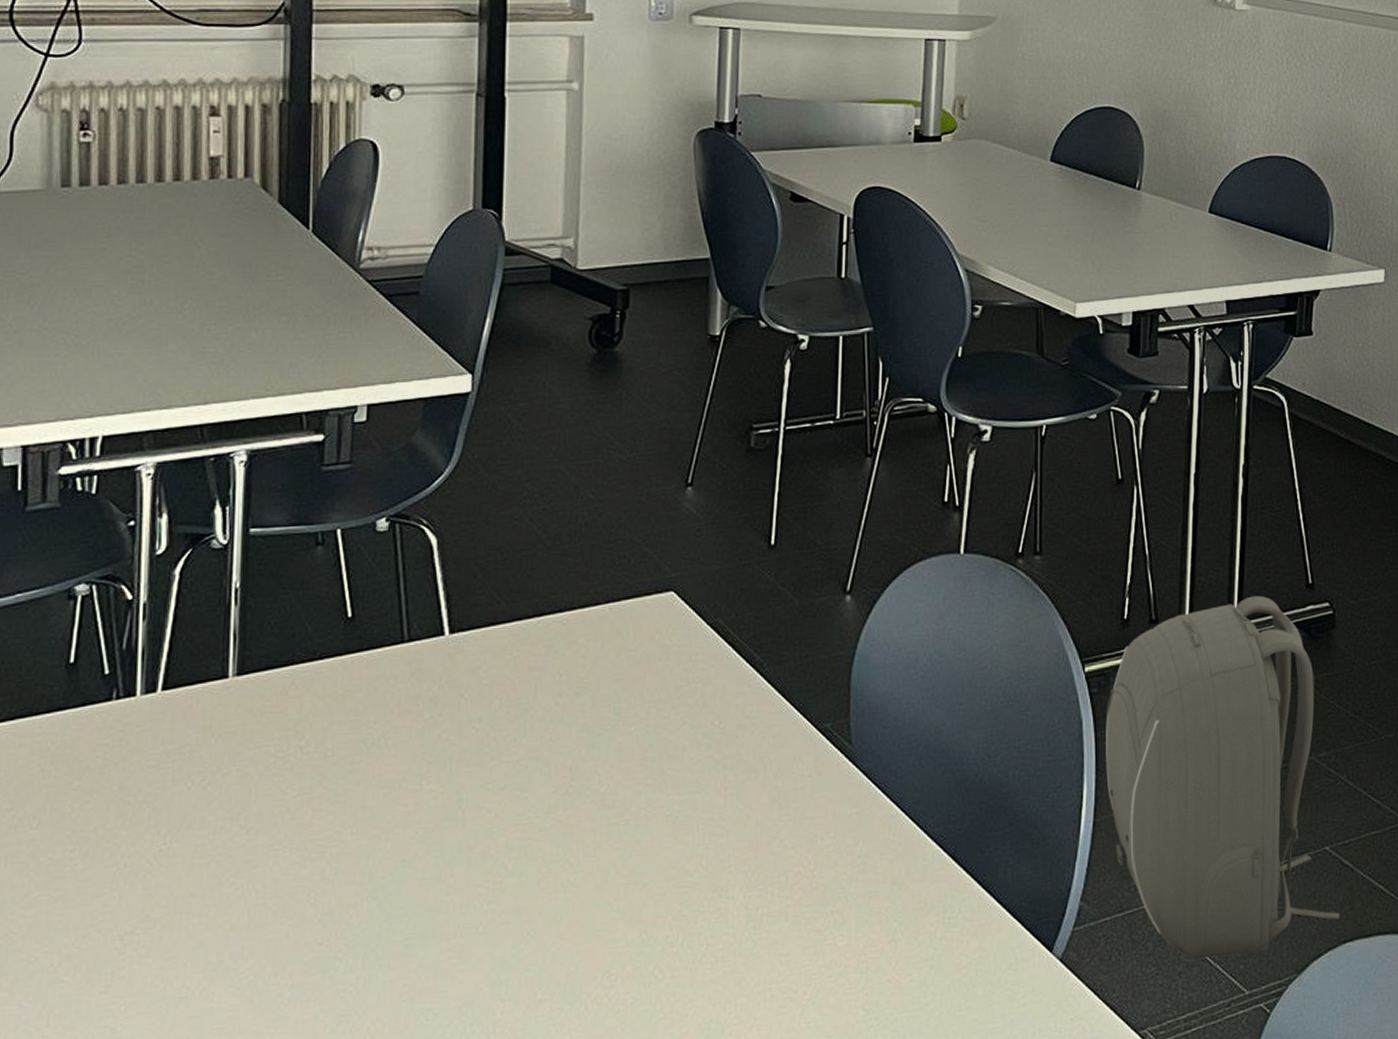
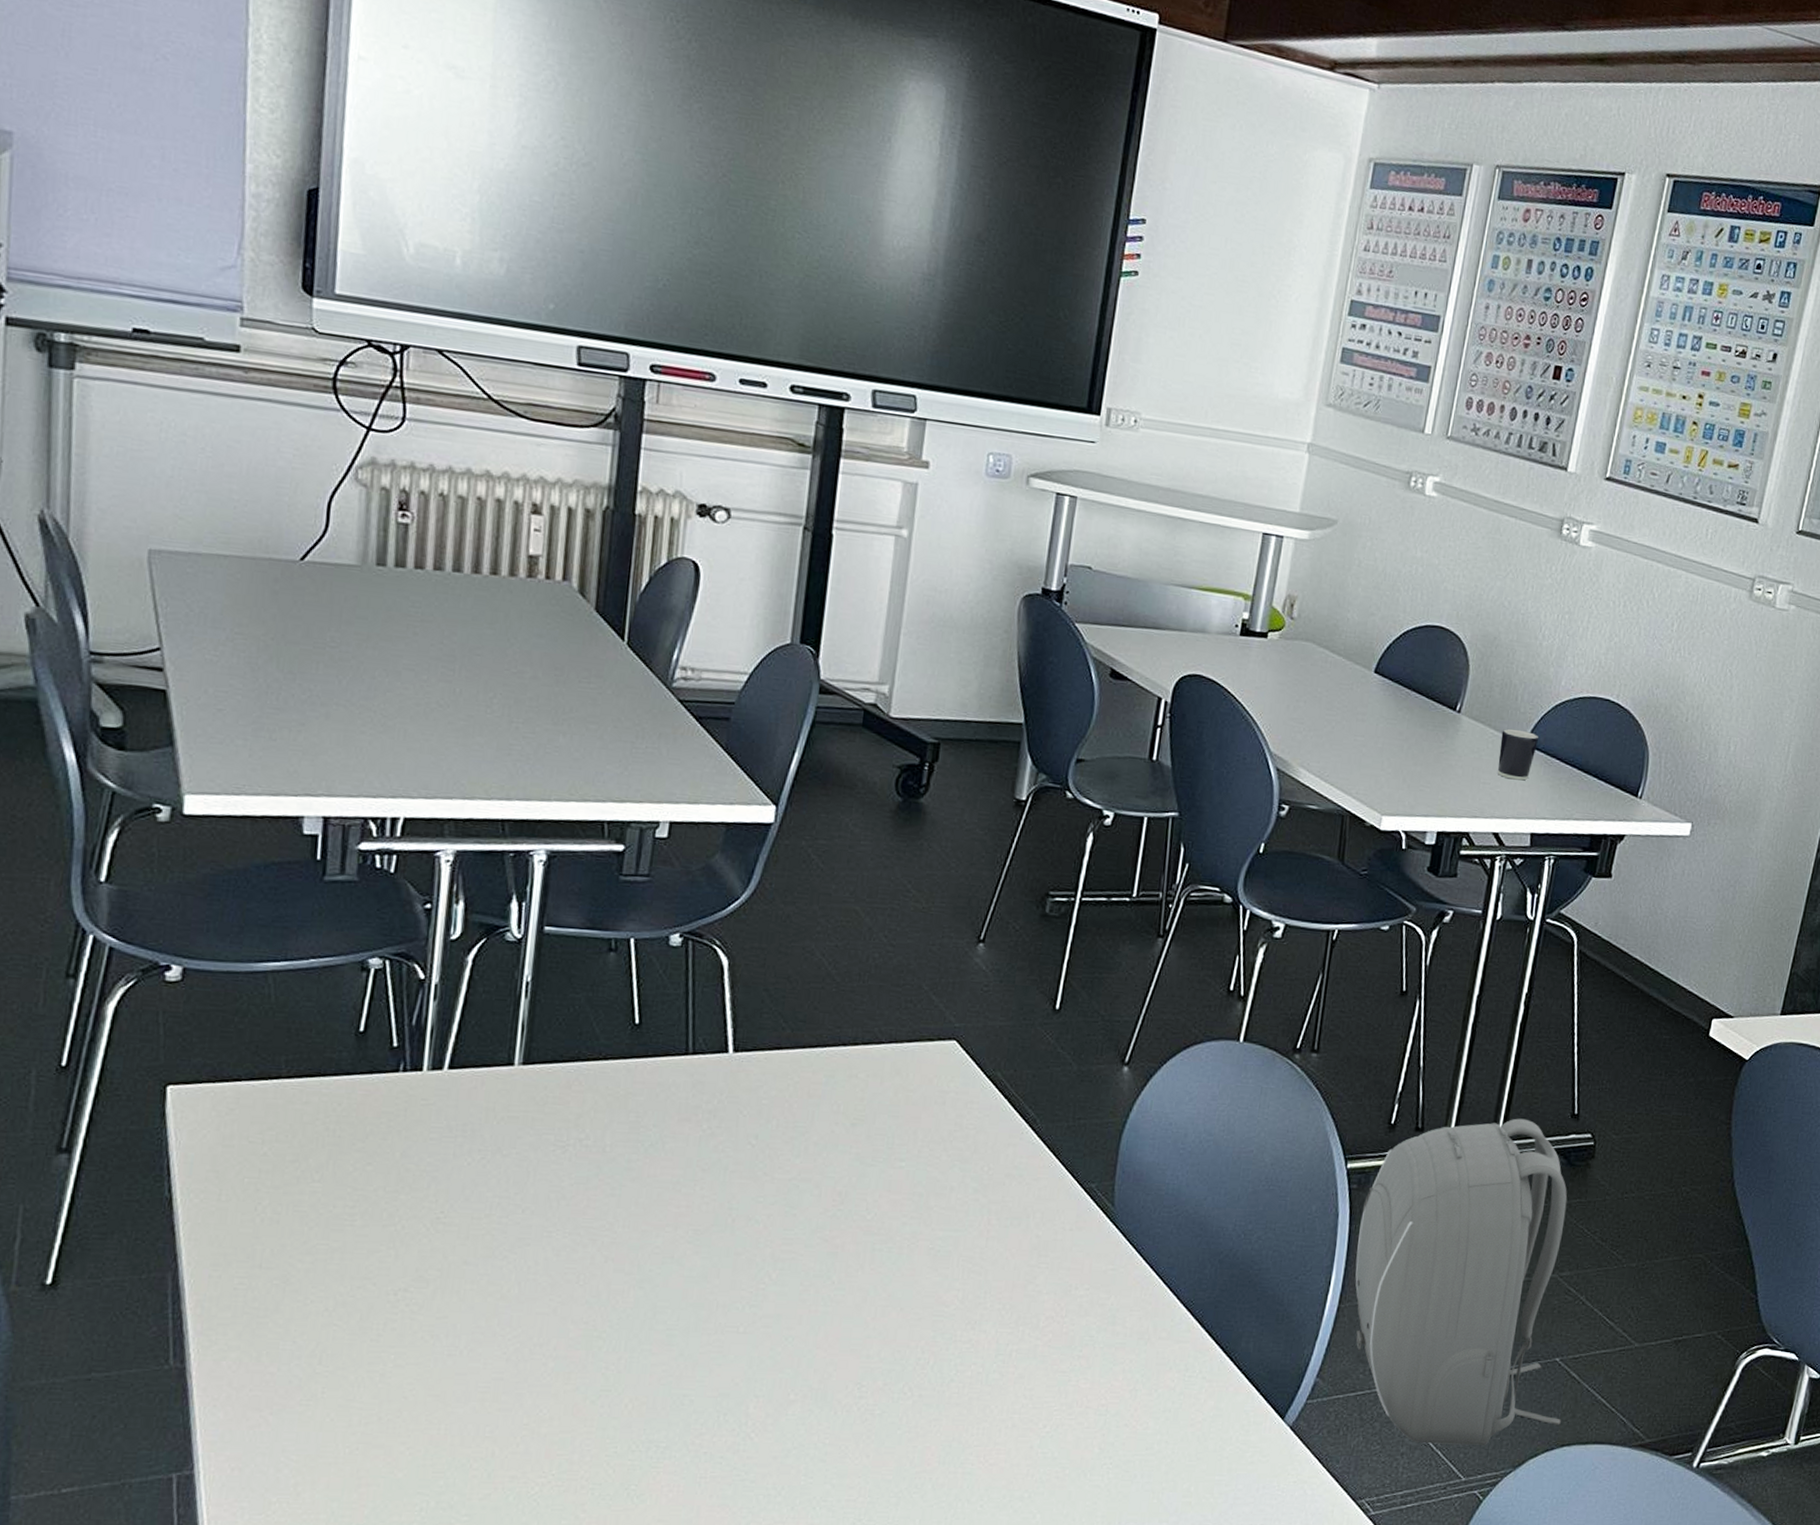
mug: none [1184,198,1222,249] -> present [1497,728,1539,781]

